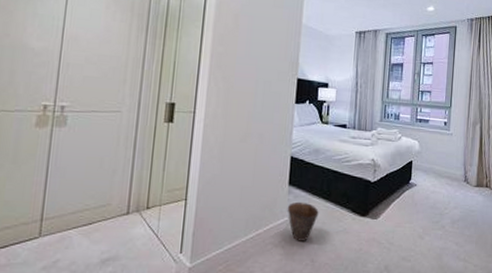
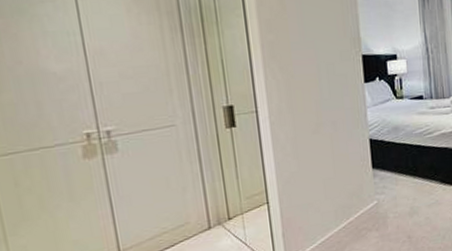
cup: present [287,201,319,241] -> none [374,182,408,222]

